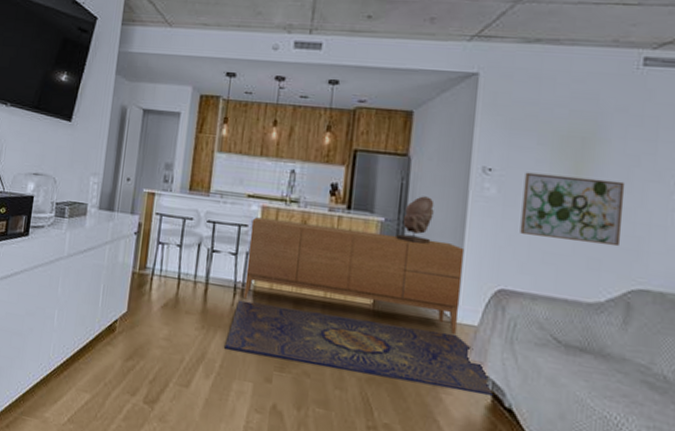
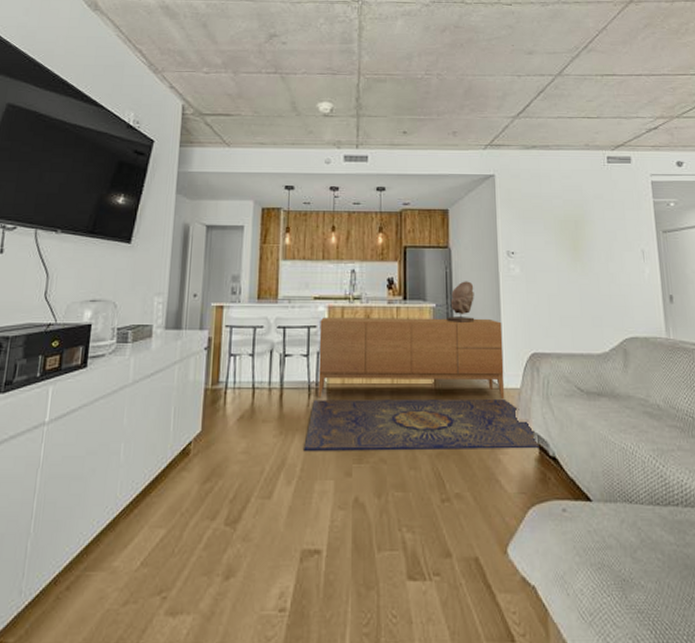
wall art: present [520,172,626,247] -> none [539,252,613,305]

